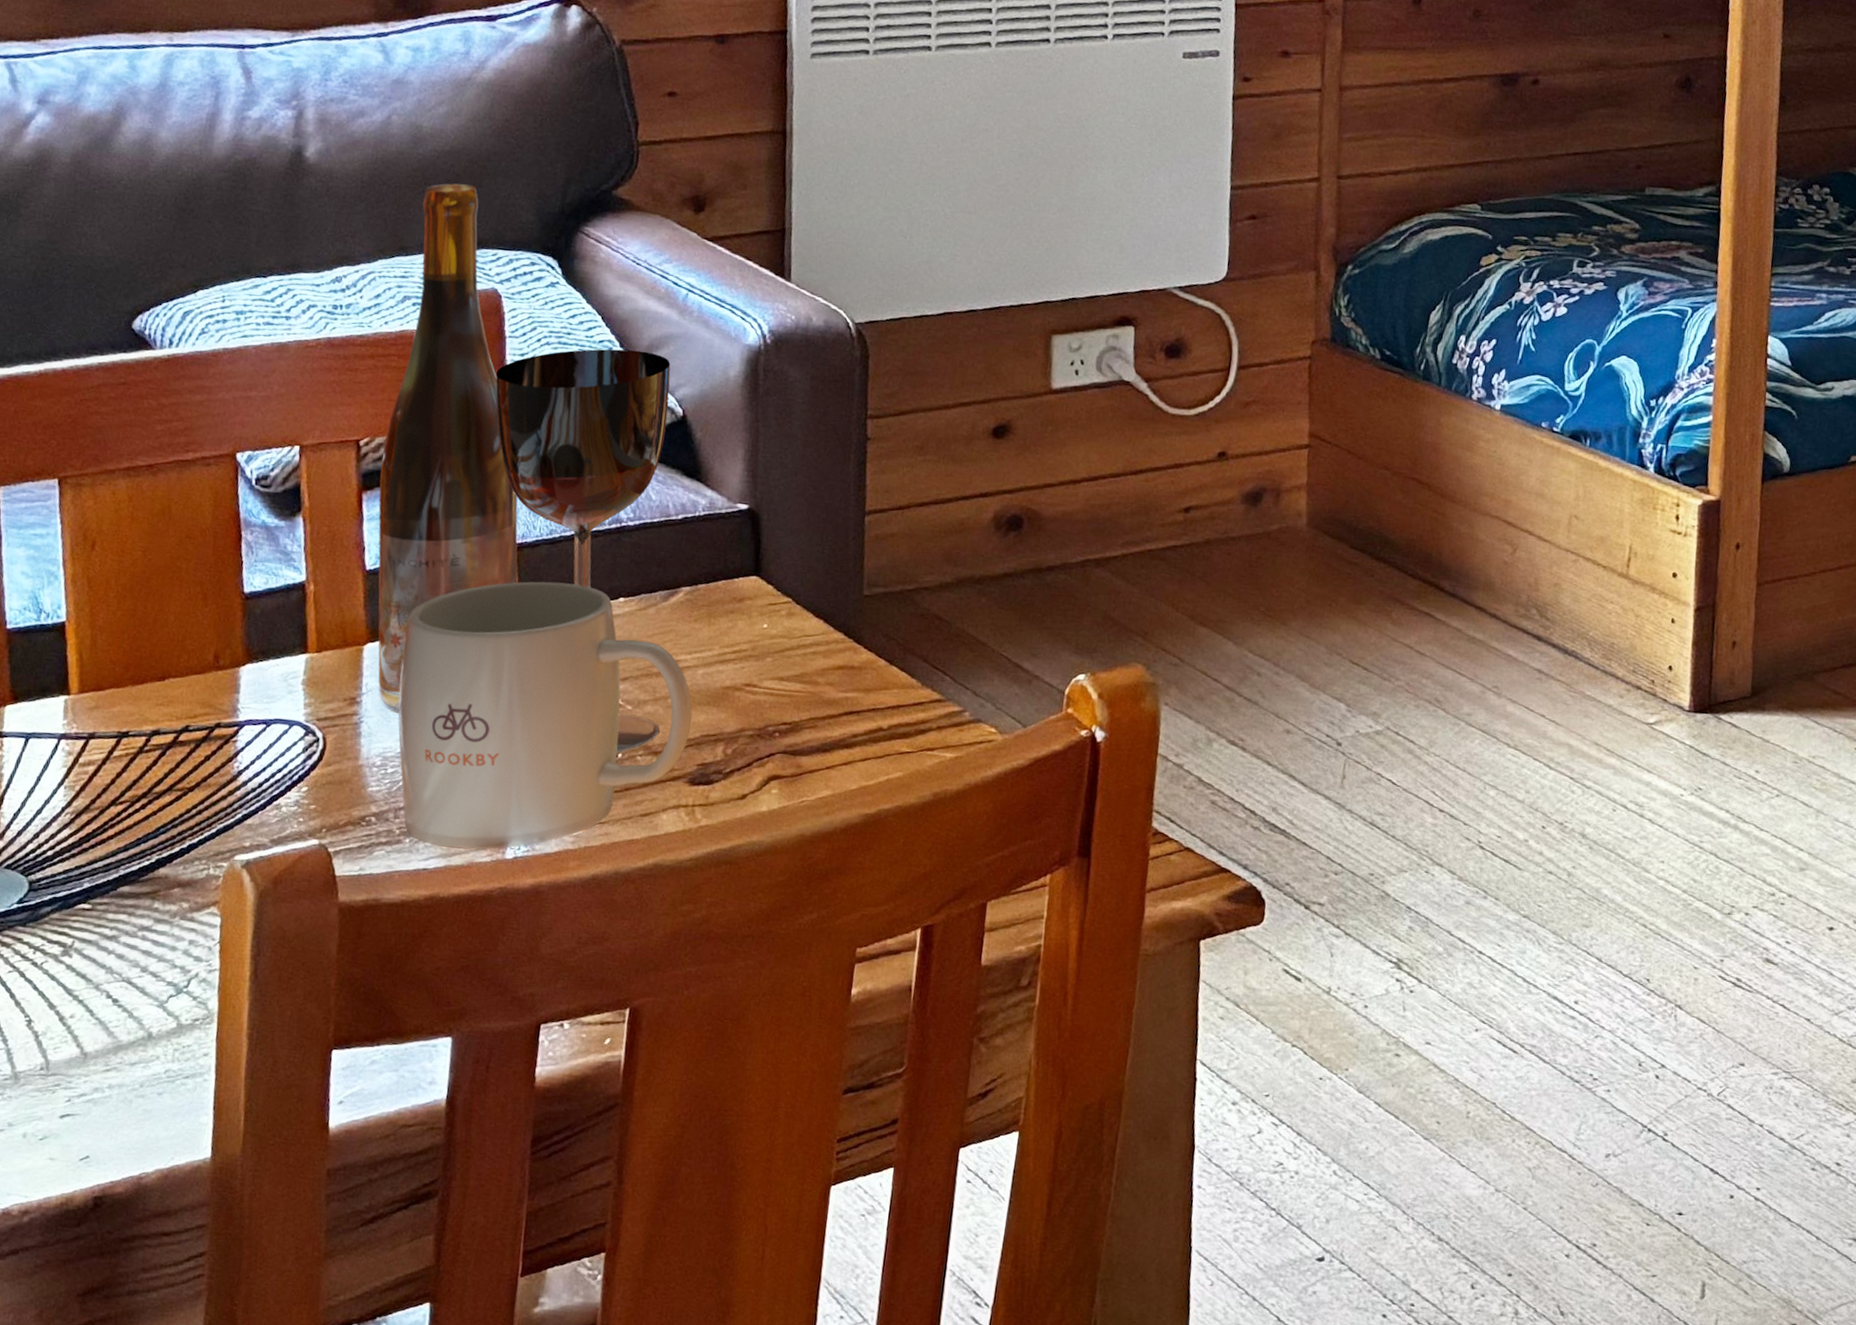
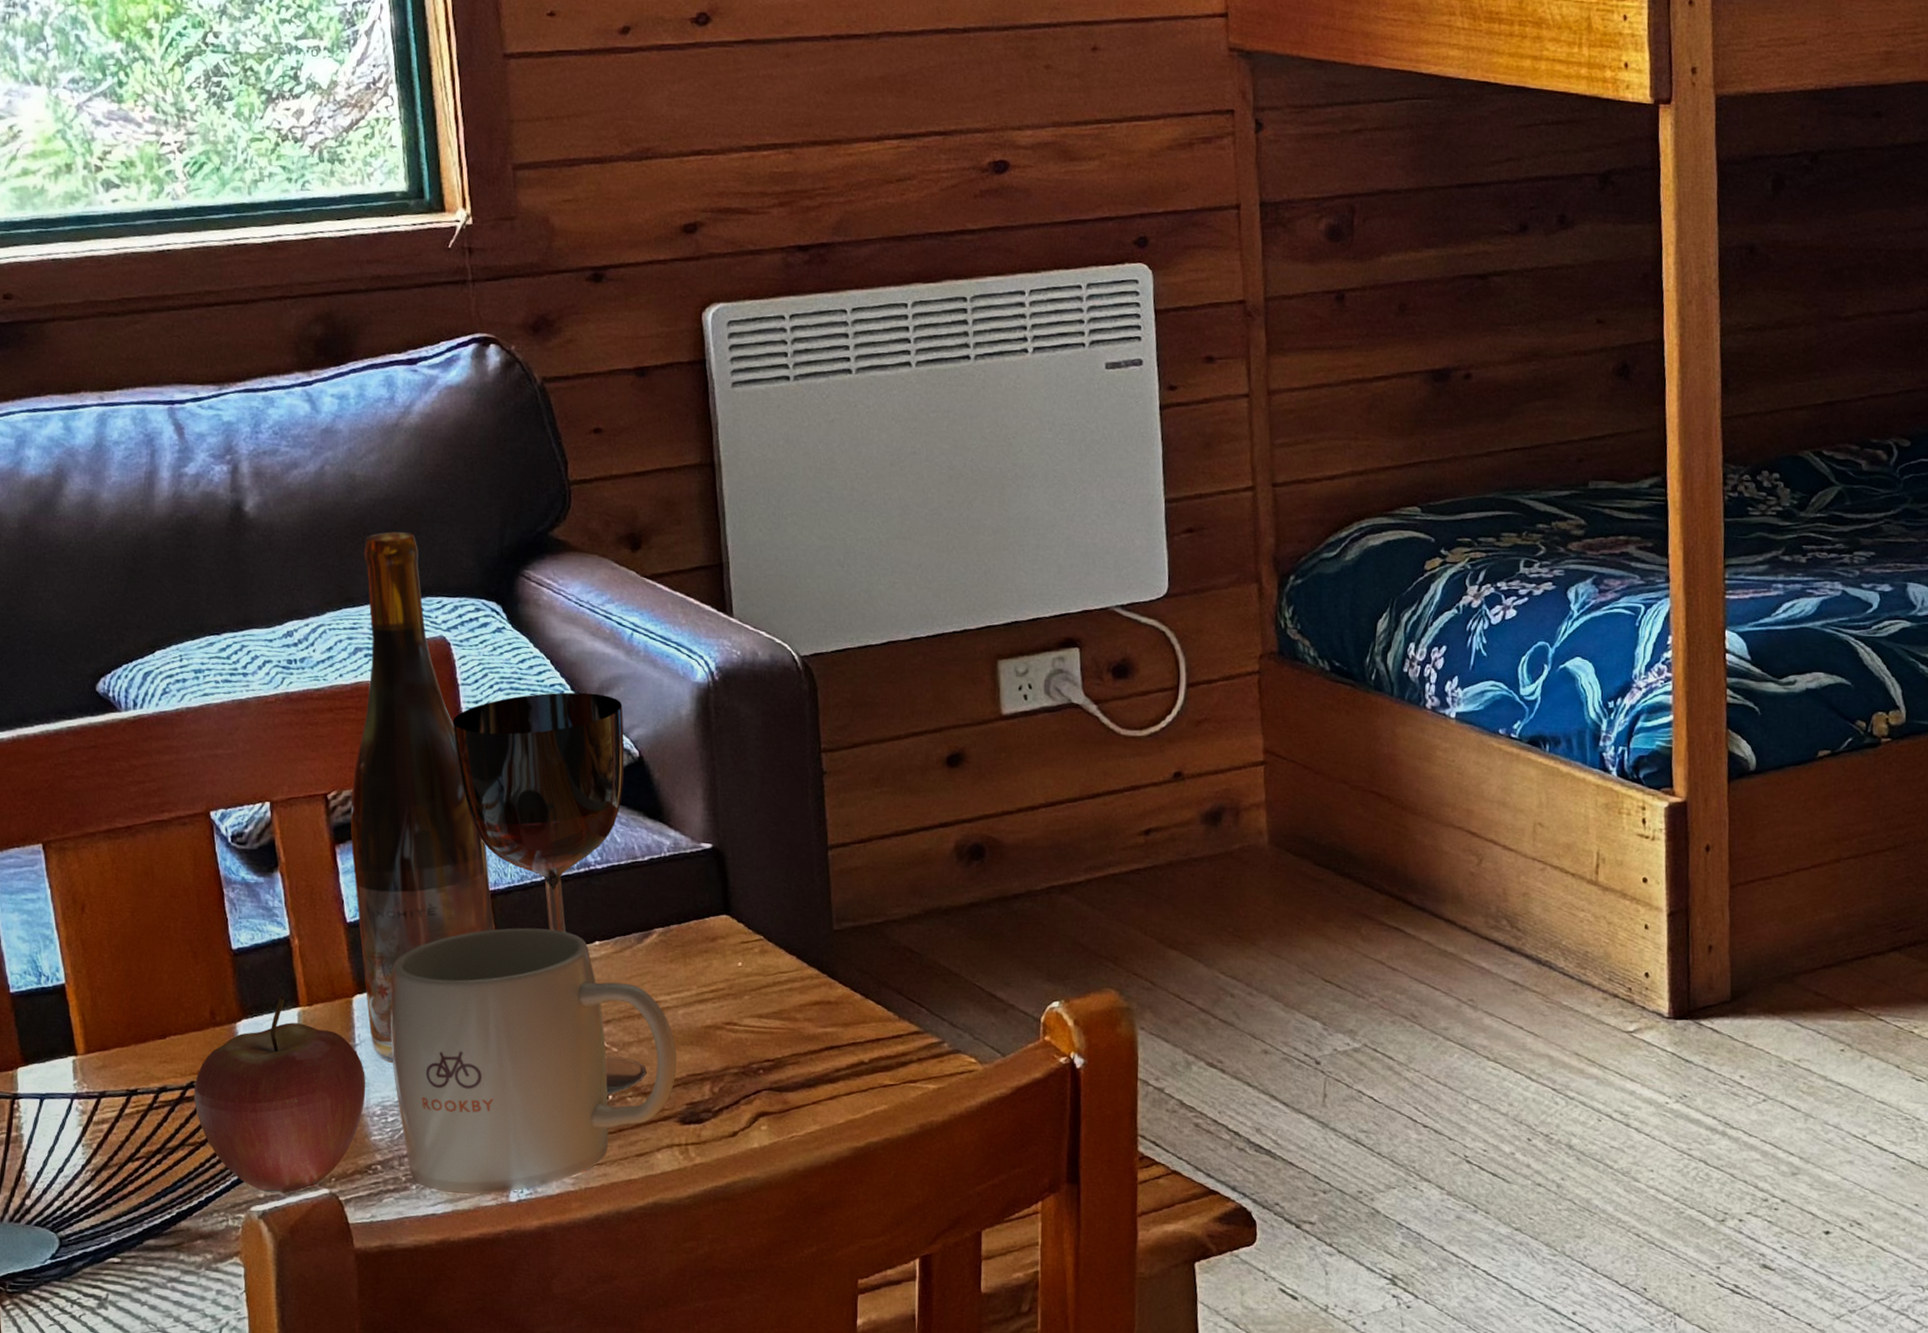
fruit: none [187,640,369,842] -> present [193,994,366,1193]

